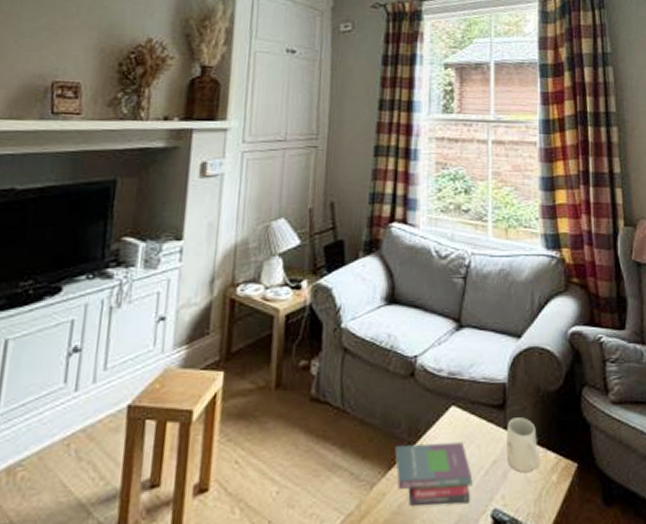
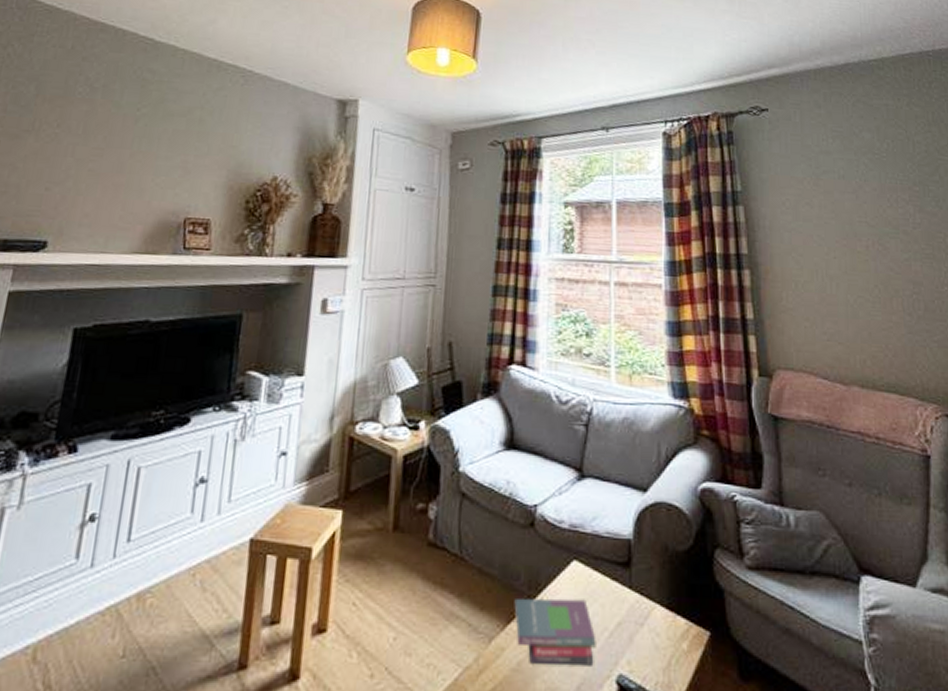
mug: present [506,417,541,473] -> none [632,577,670,638]

